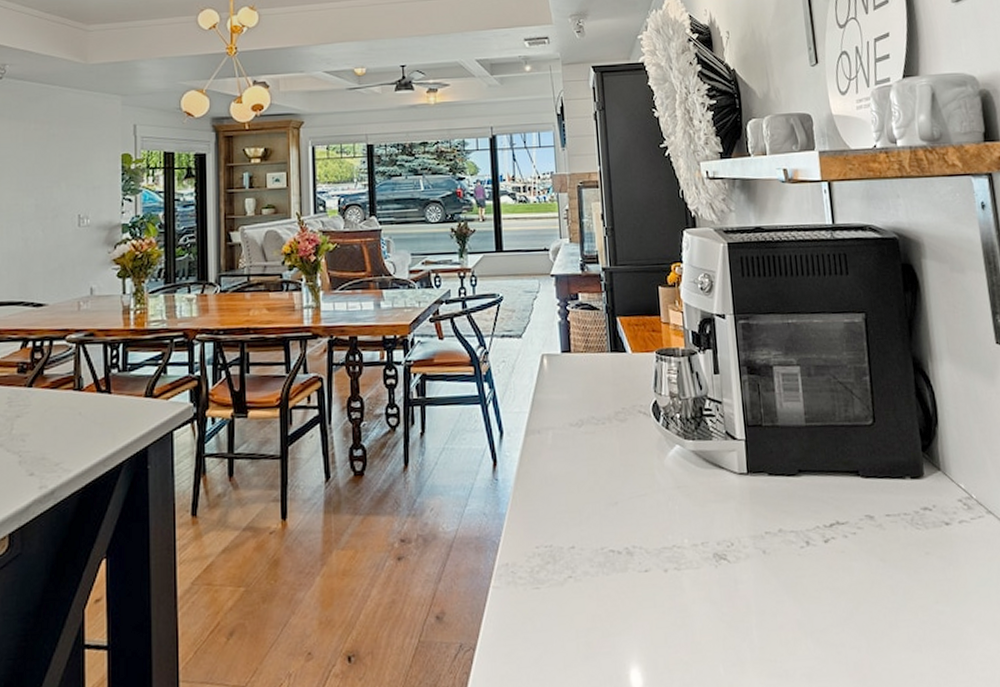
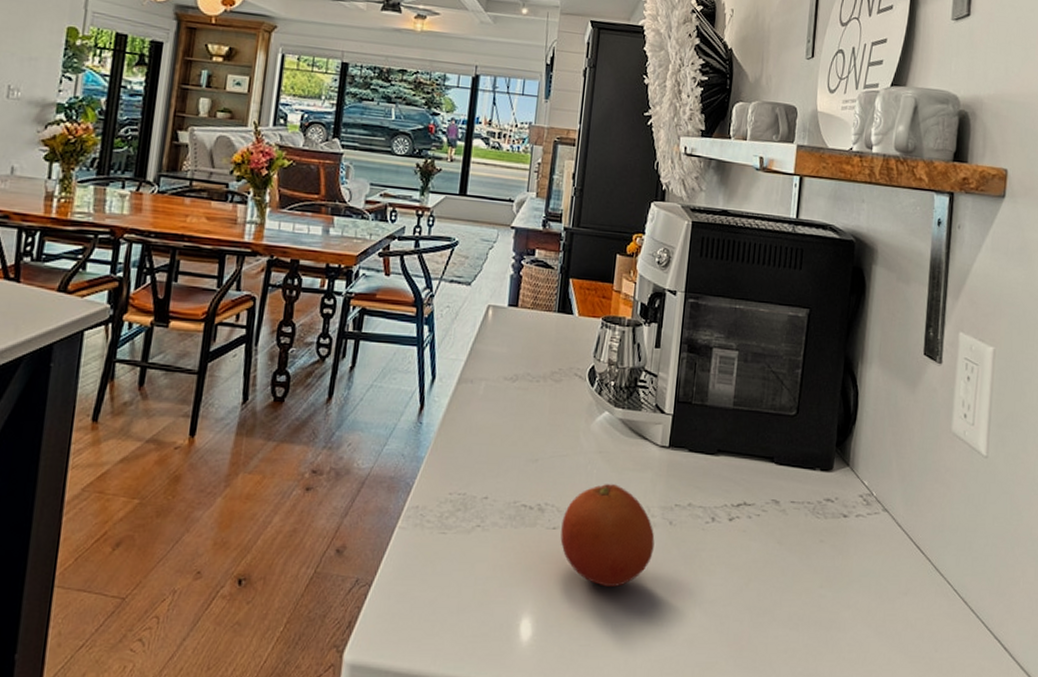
fruit: none [653,518,752,626] -> present [560,484,655,587]

